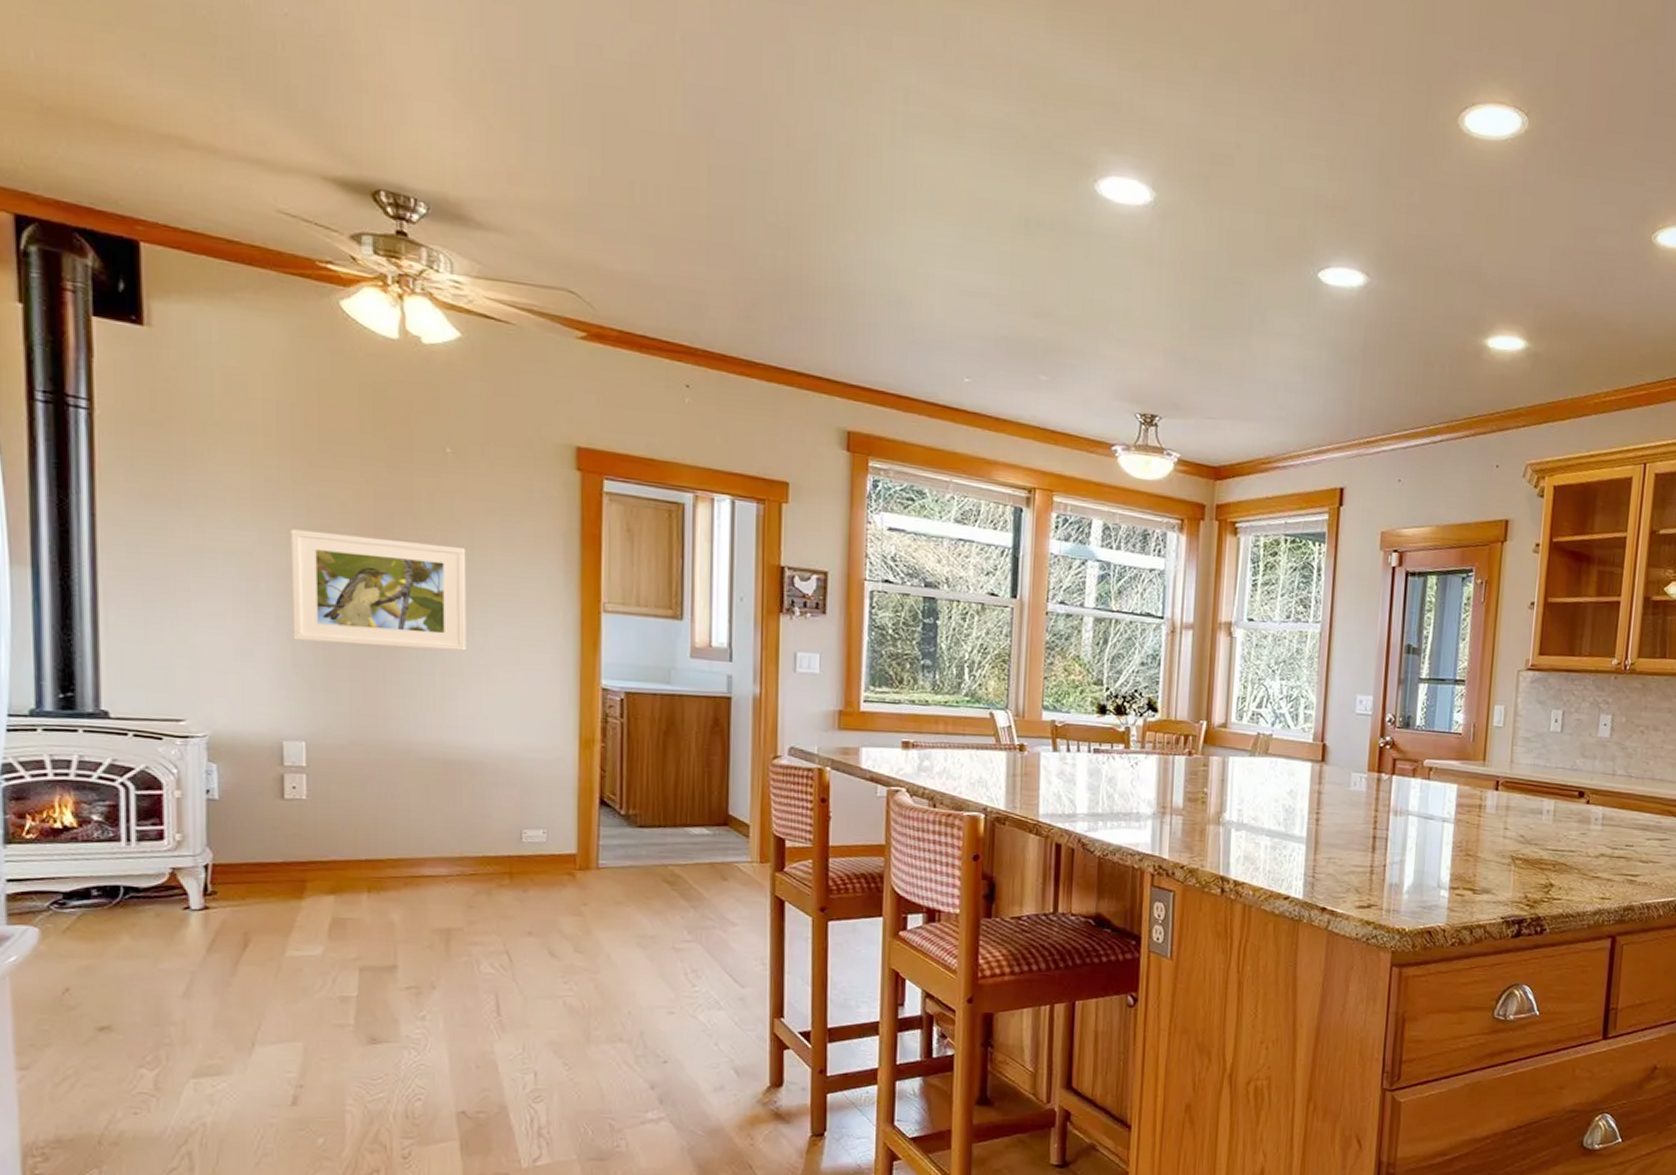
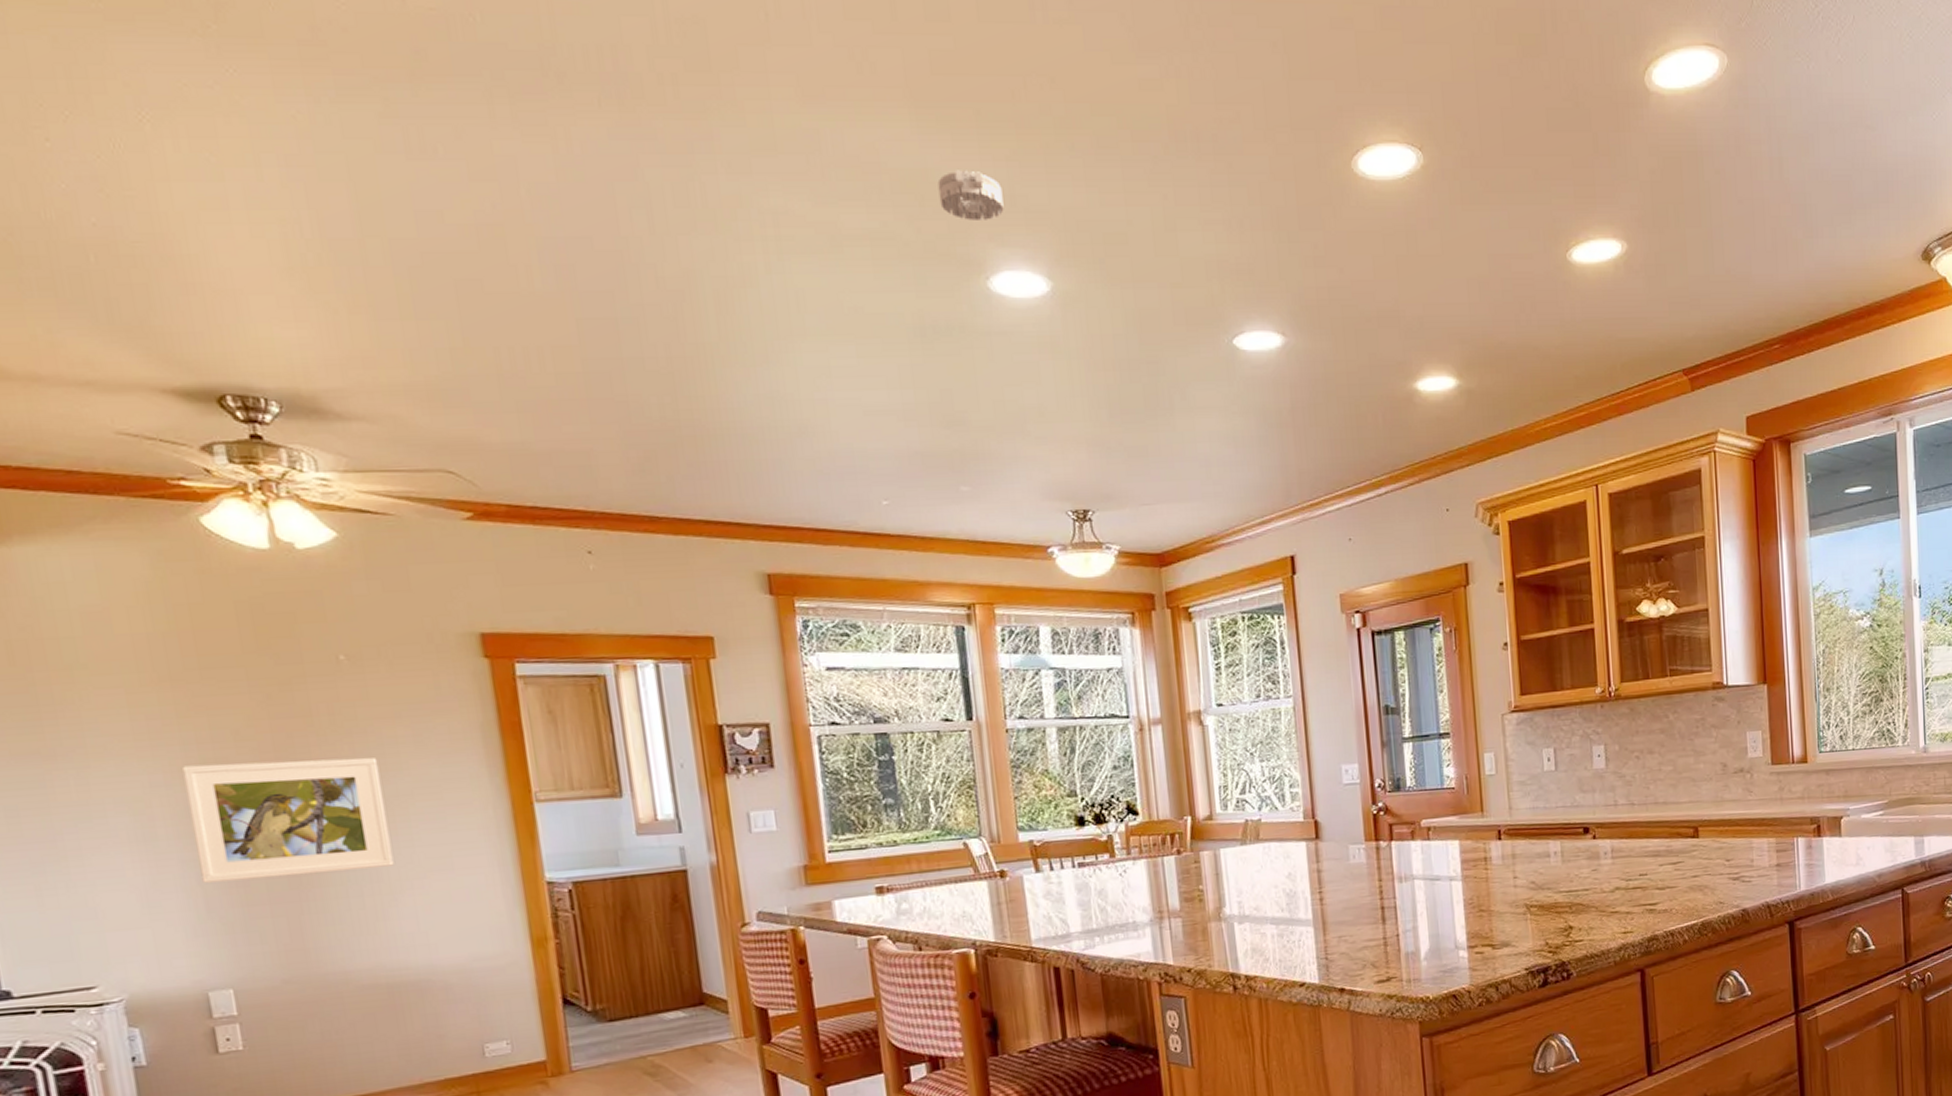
smoke detector: none [1062,73,1123,126] -> present [937,170,1004,220]

